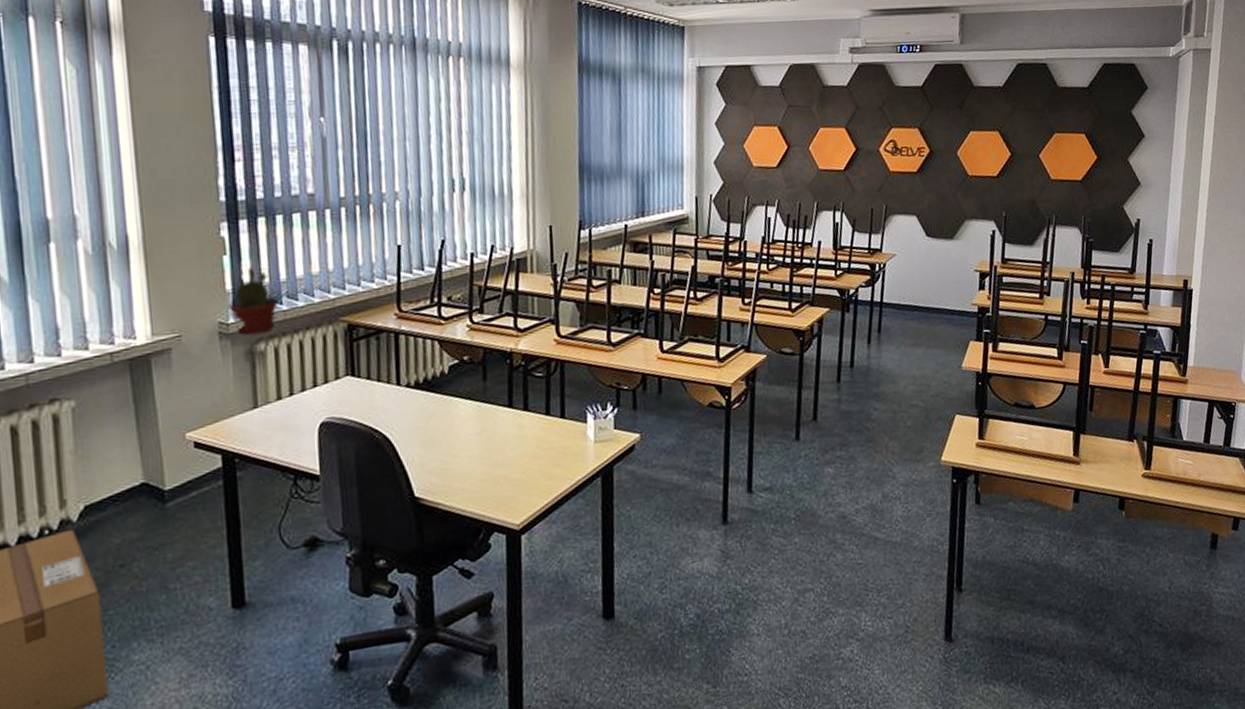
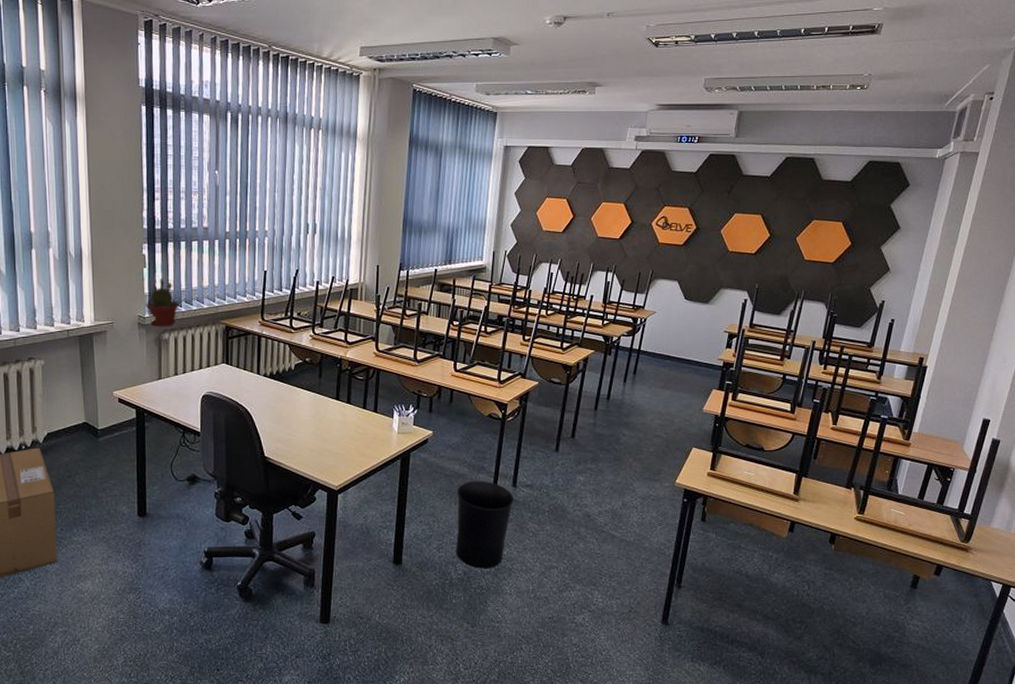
waste bin: none [678,490,751,607] -> present [456,480,514,569]

